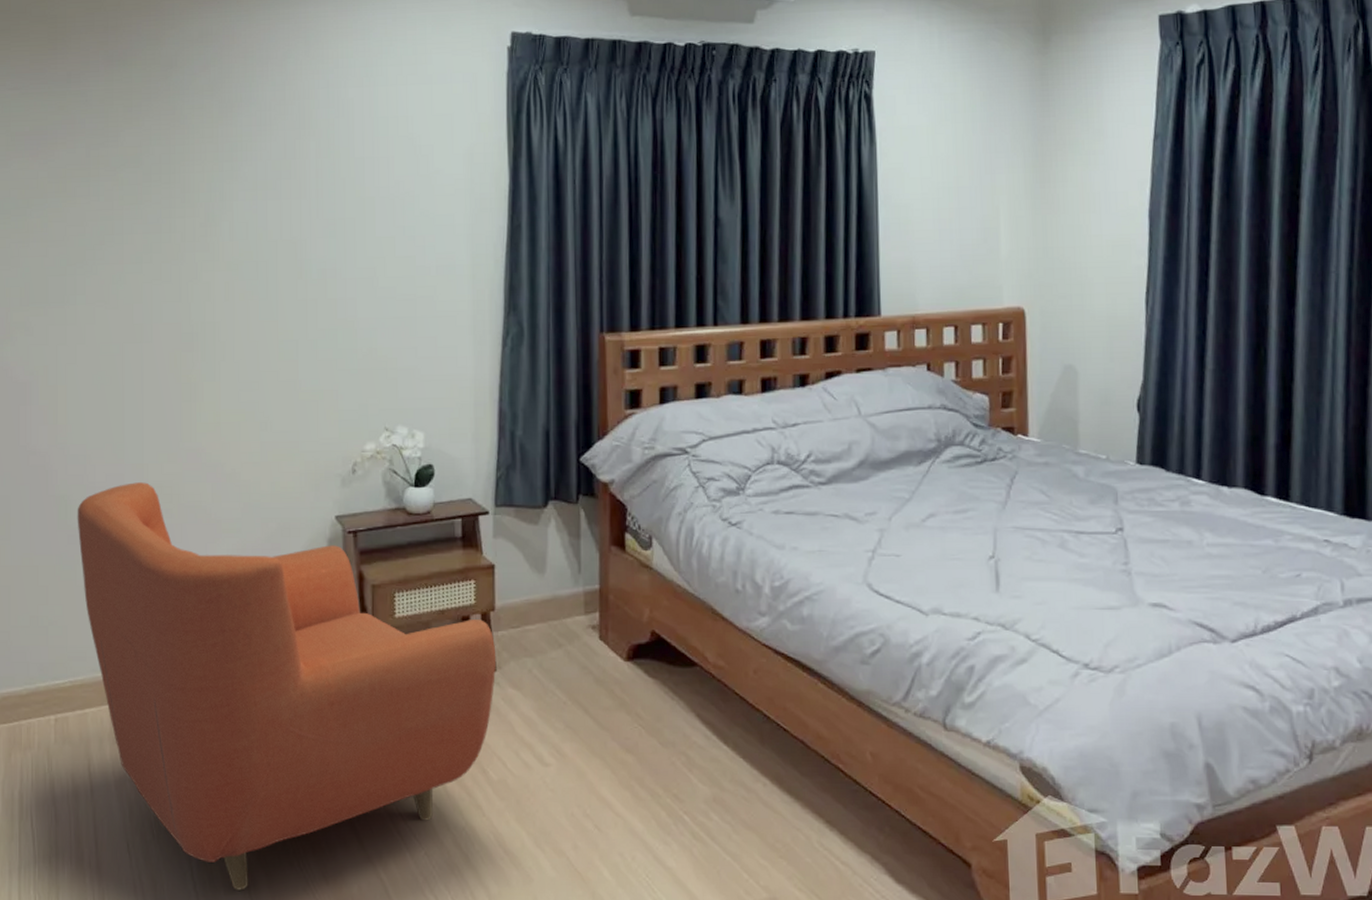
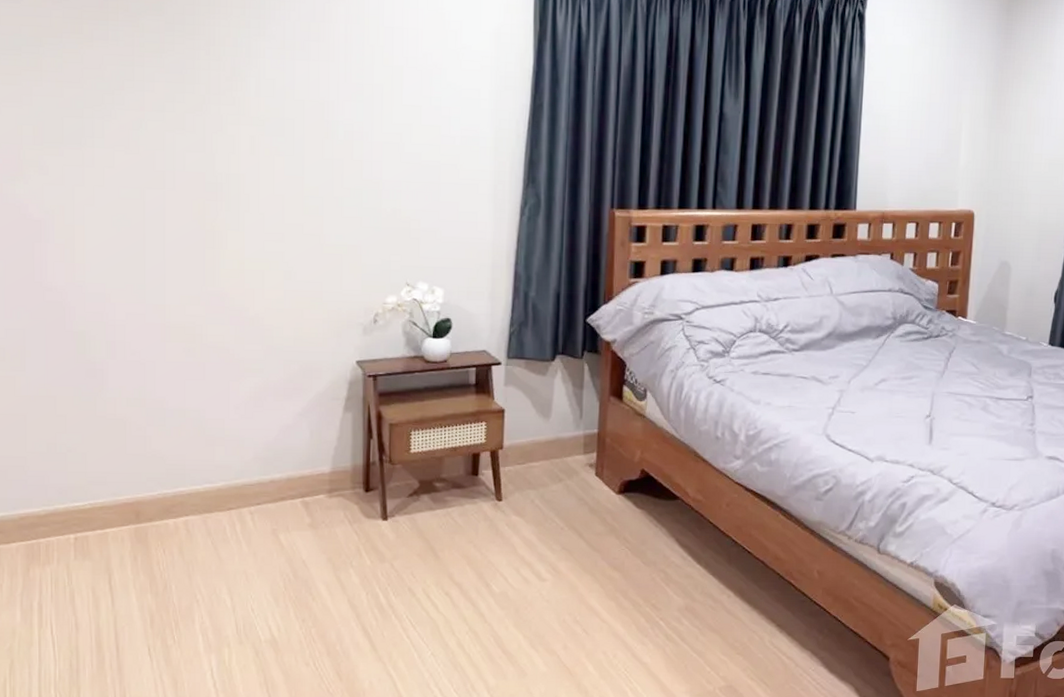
armchair: present [77,482,497,890] -> none [96,322,503,687]

